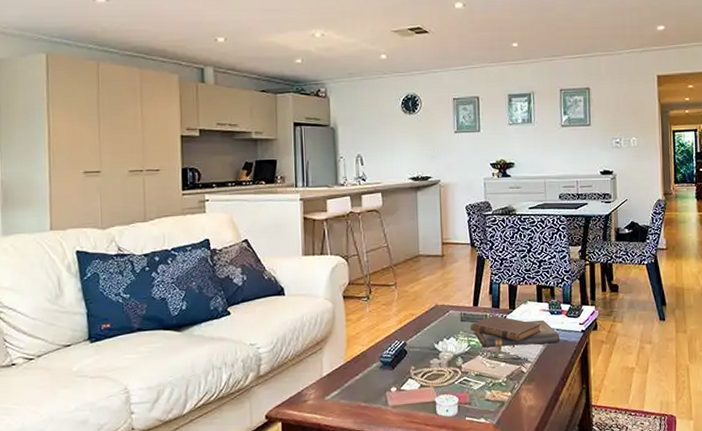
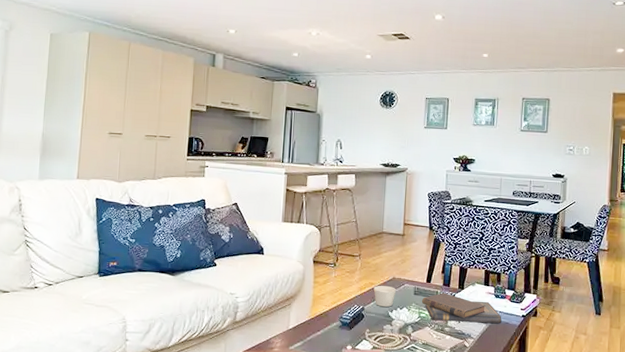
candle: none [415,315,441,340] -> present [373,285,397,307]

